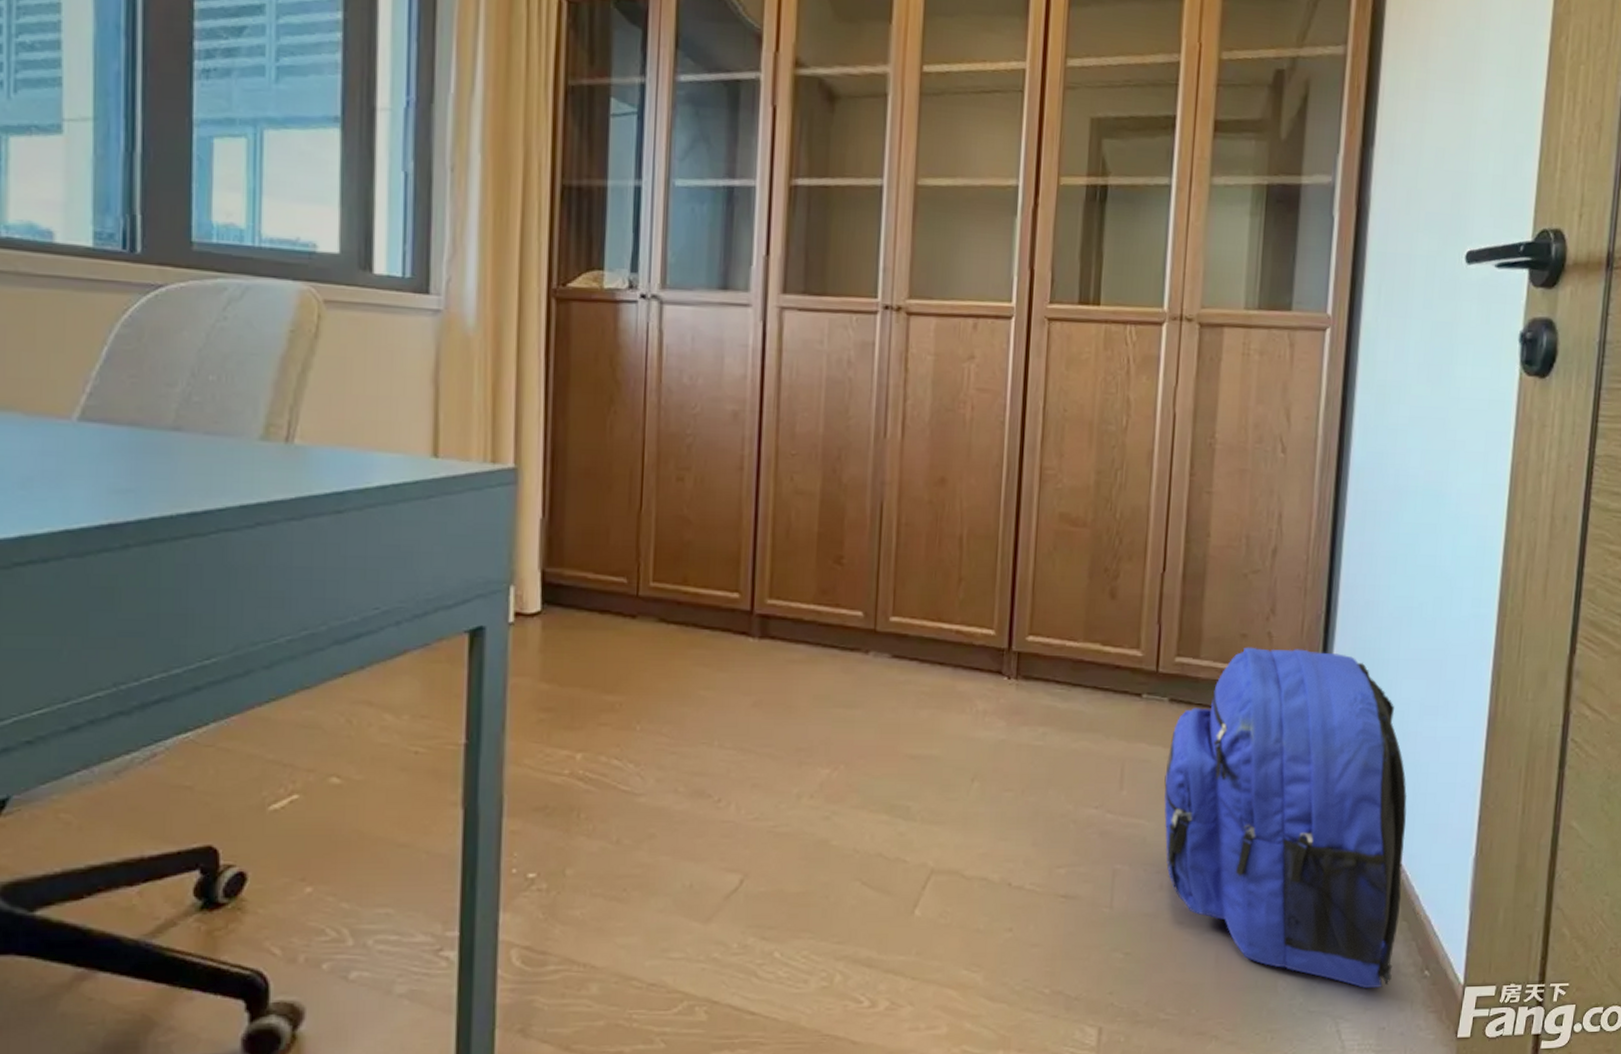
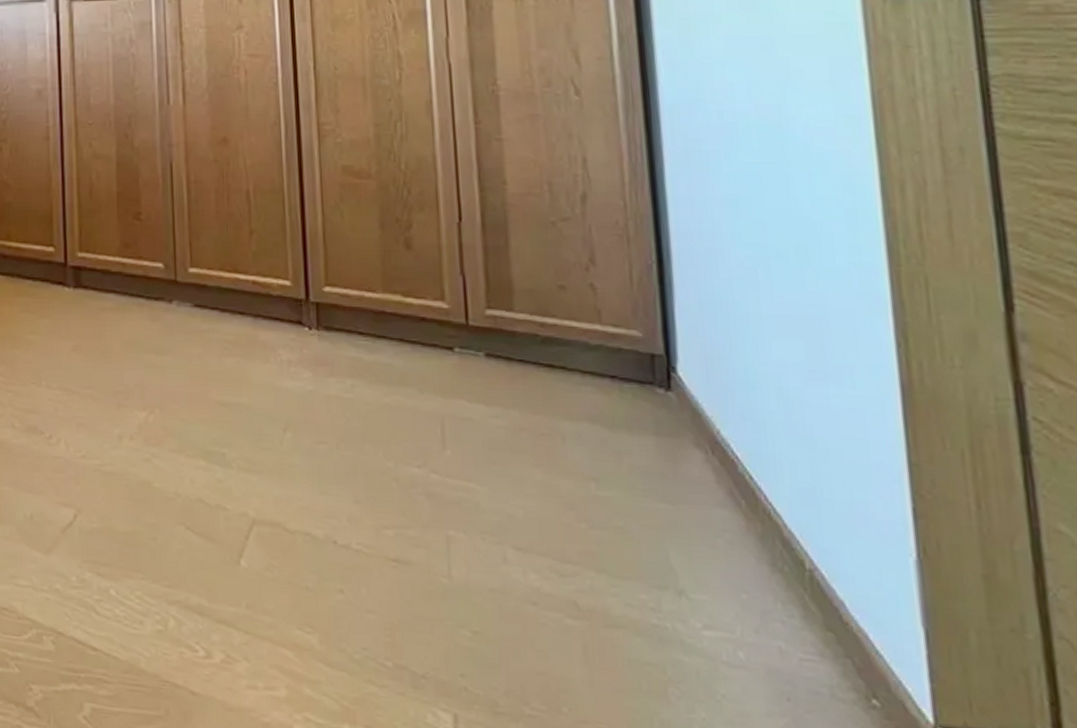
backpack: present [1164,647,1408,989] -> none [491,299,825,714]

